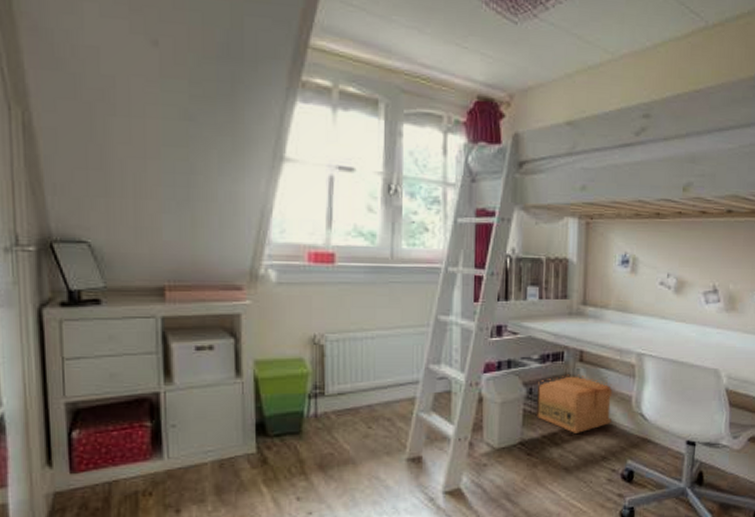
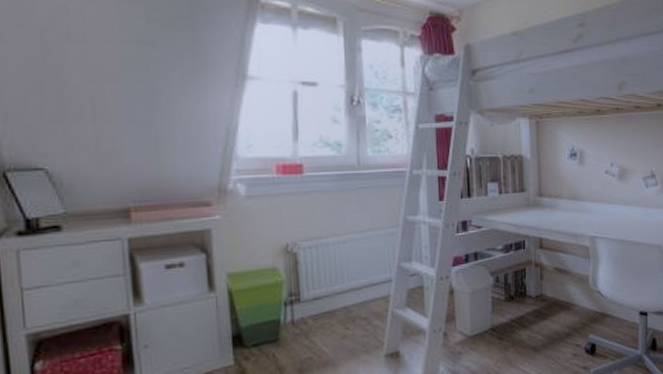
cardboard box: present [537,374,613,433] -> none [504,260,572,315]

